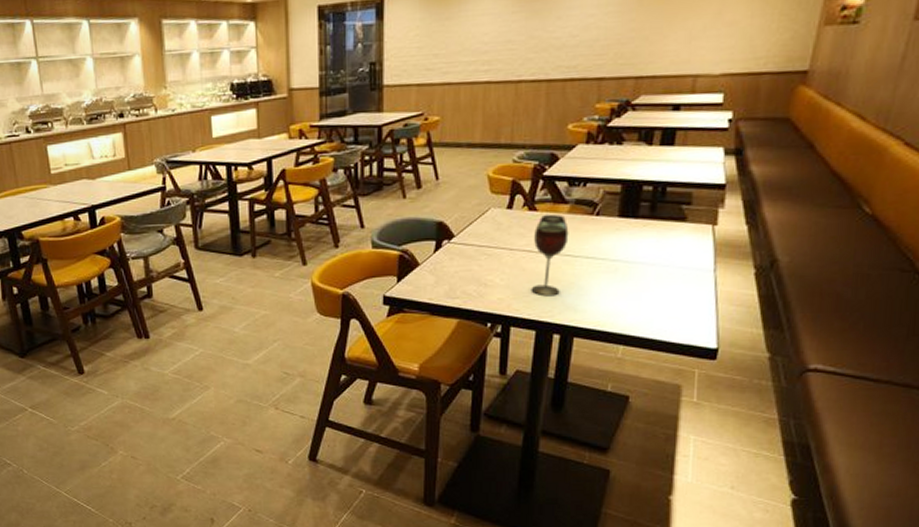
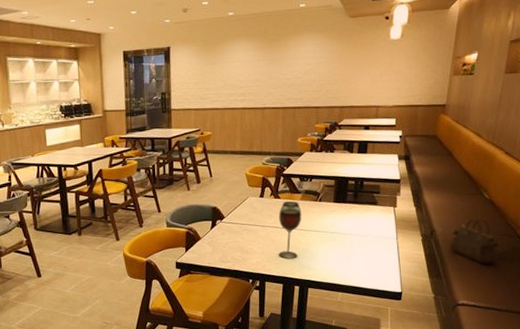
shoulder bag: none [799,243,885,314] -> present [449,218,500,266]

